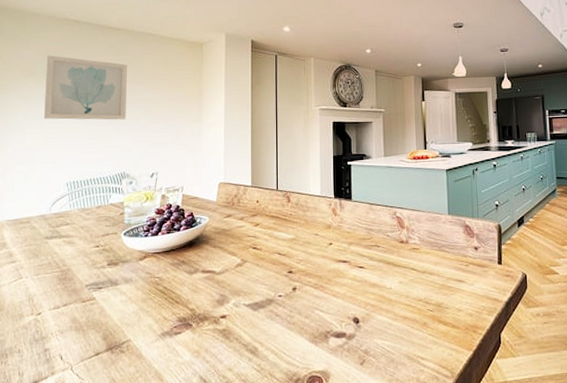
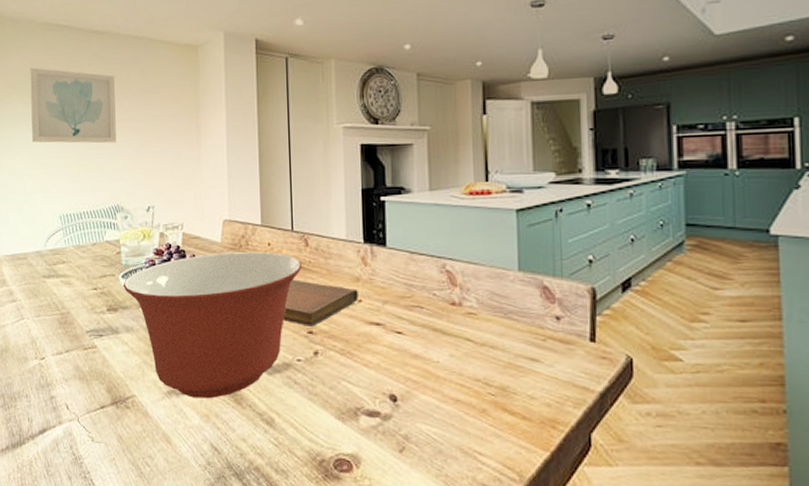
mixing bowl: none [124,208,285,337] -> present [123,252,303,399]
notebook: none [267,229,330,267] -> present [283,279,359,327]

